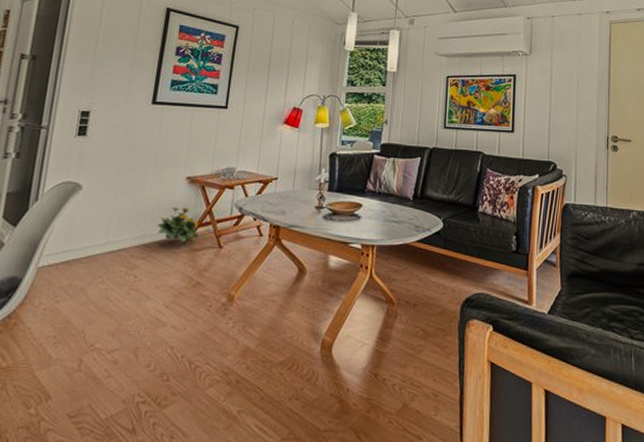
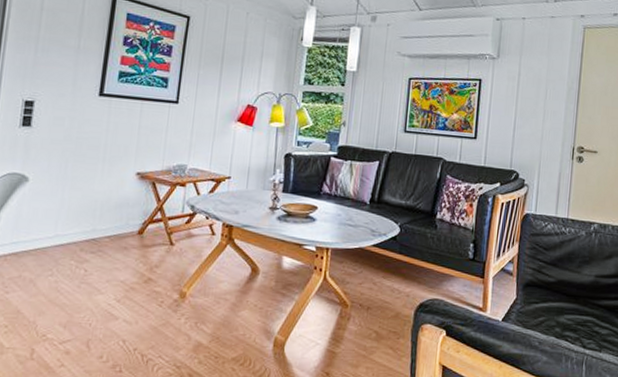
flowering plant: present [156,207,198,243] -> none [106,202,149,239]

